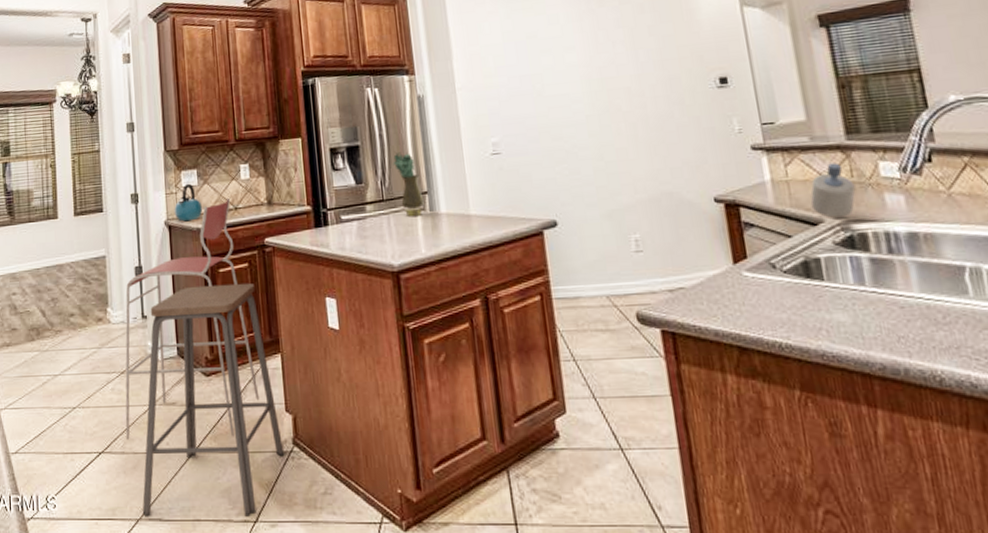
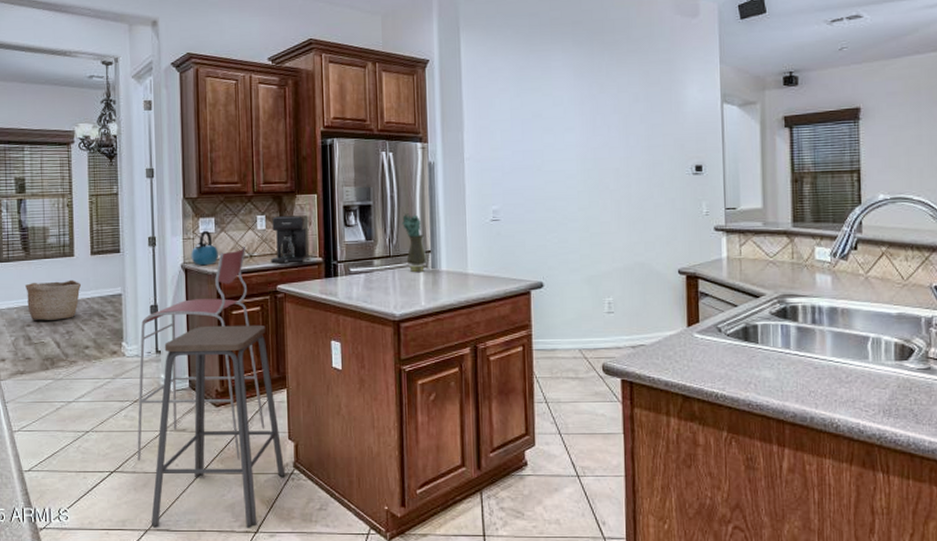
basket: none [11,243,65,288] -> present [25,279,81,320]
coffee maker: none [256,161,298,216] -> present [271,214,310,264]
soap dispenser: present [810,163,856,218] -> none [756,246,794,292]

